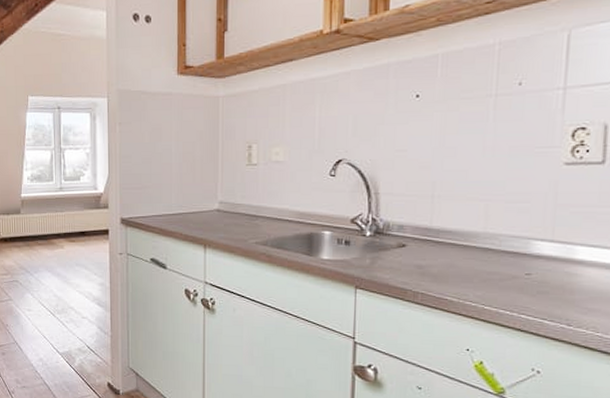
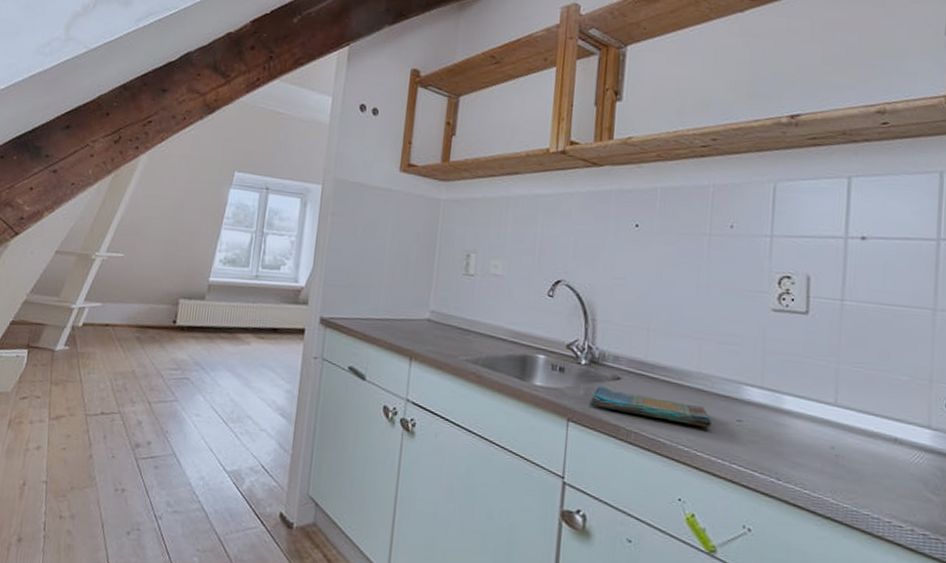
dish towel: none [376,254,501,282] -> present [590,385,713,427]

